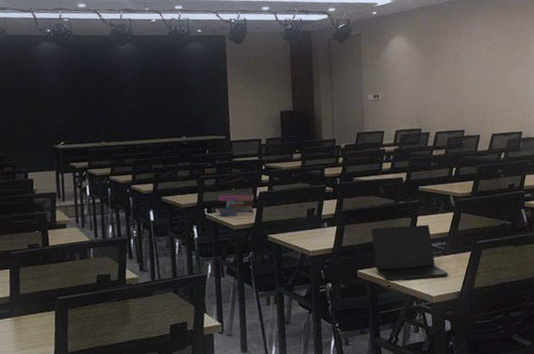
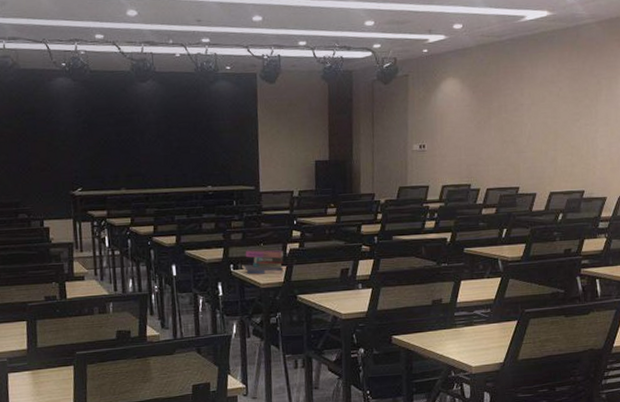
laptop: present [371,224,448,282] -> none [409,289,490,349]

